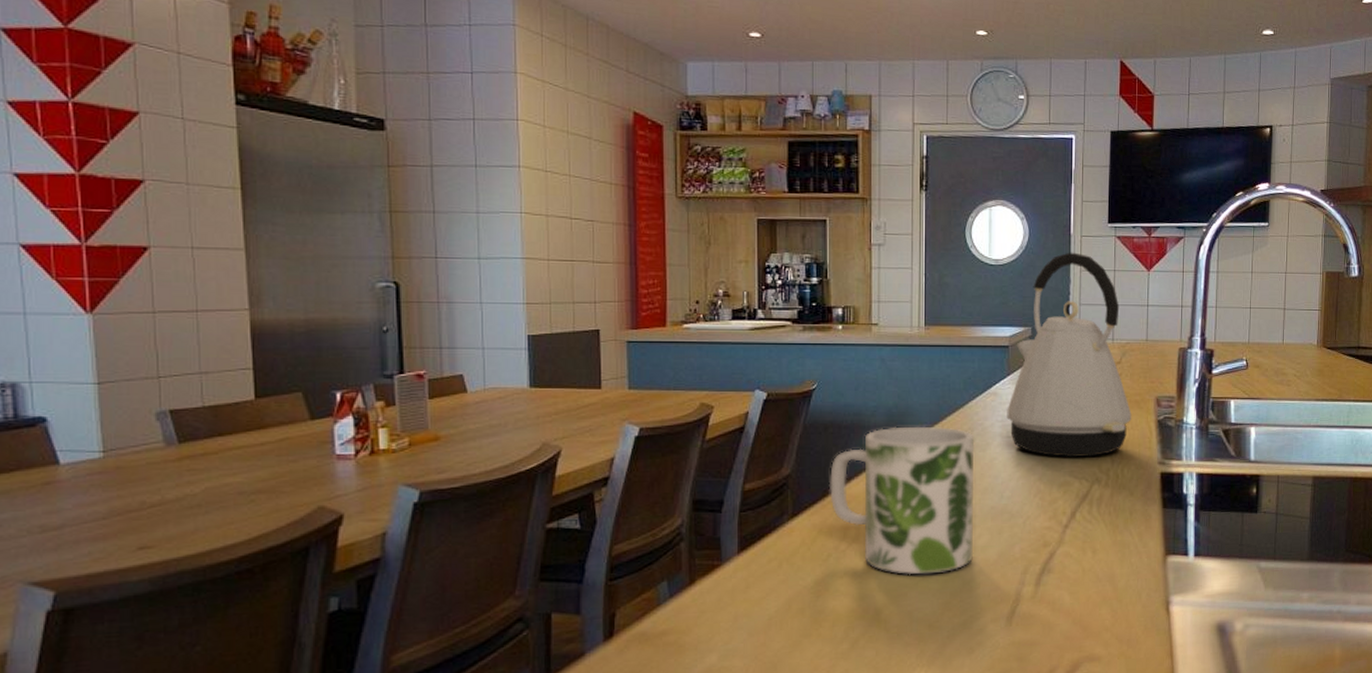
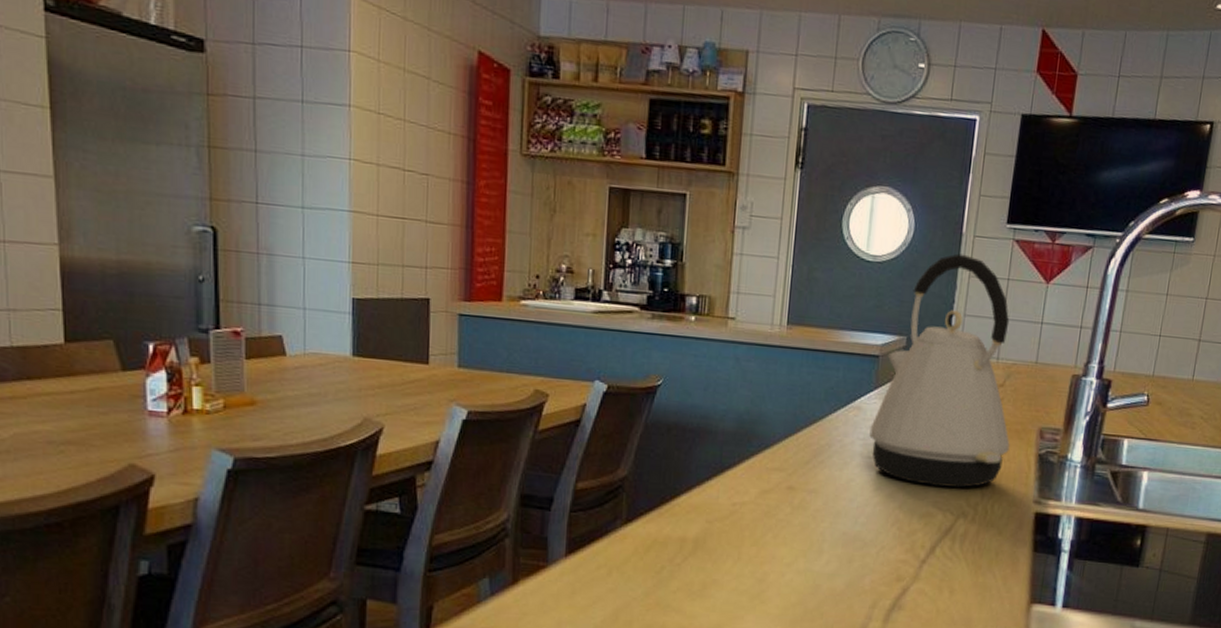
mug: present [830,426,975,575] -> none [668,434,832,599]

